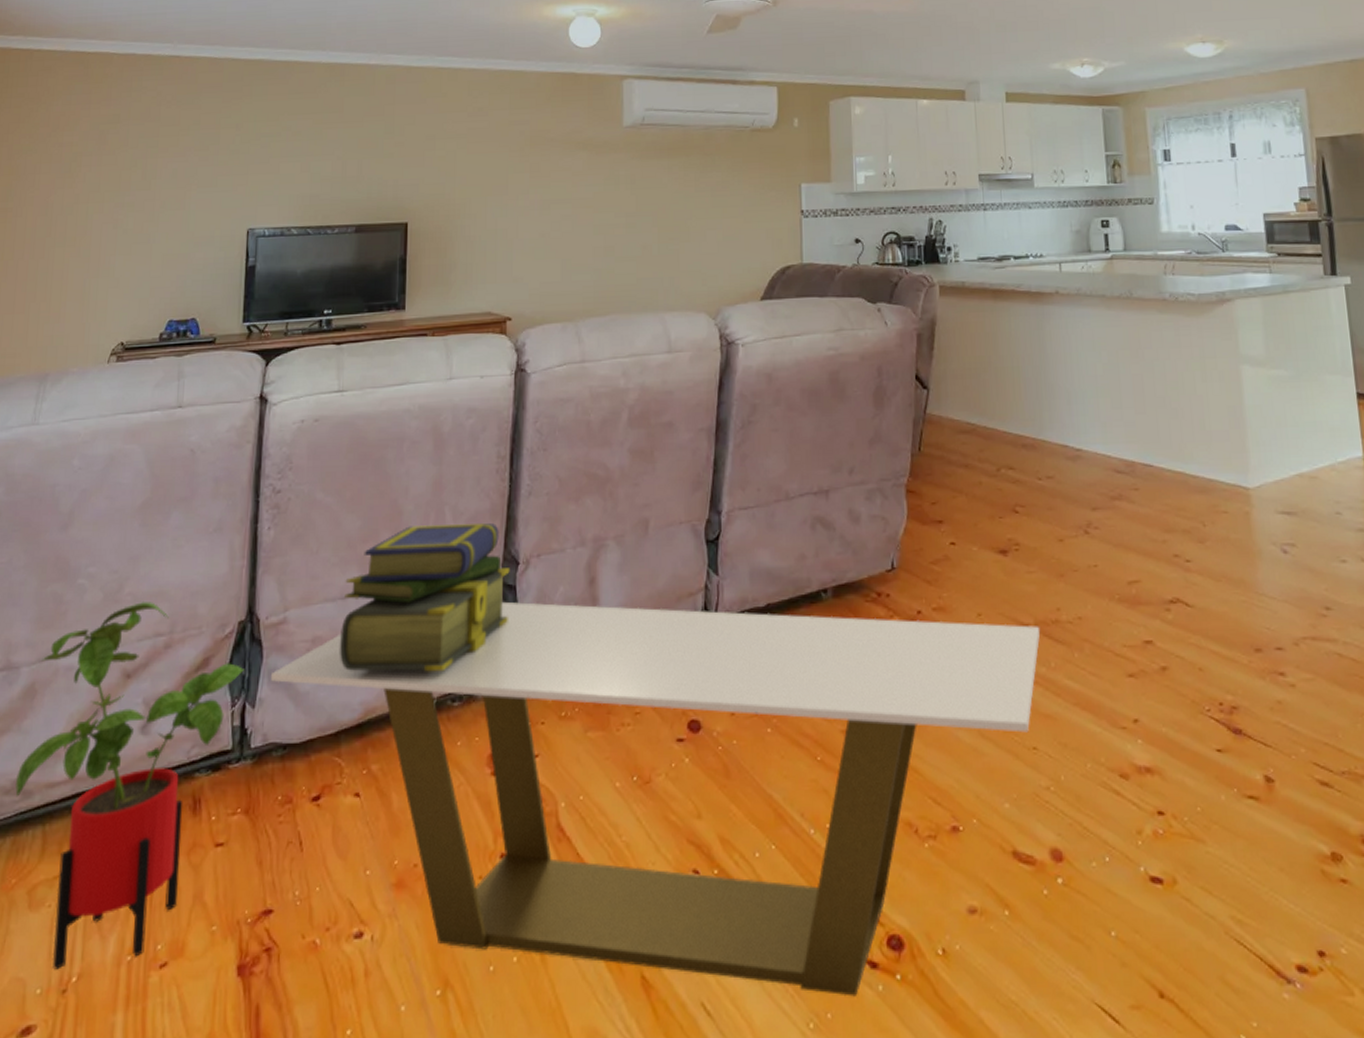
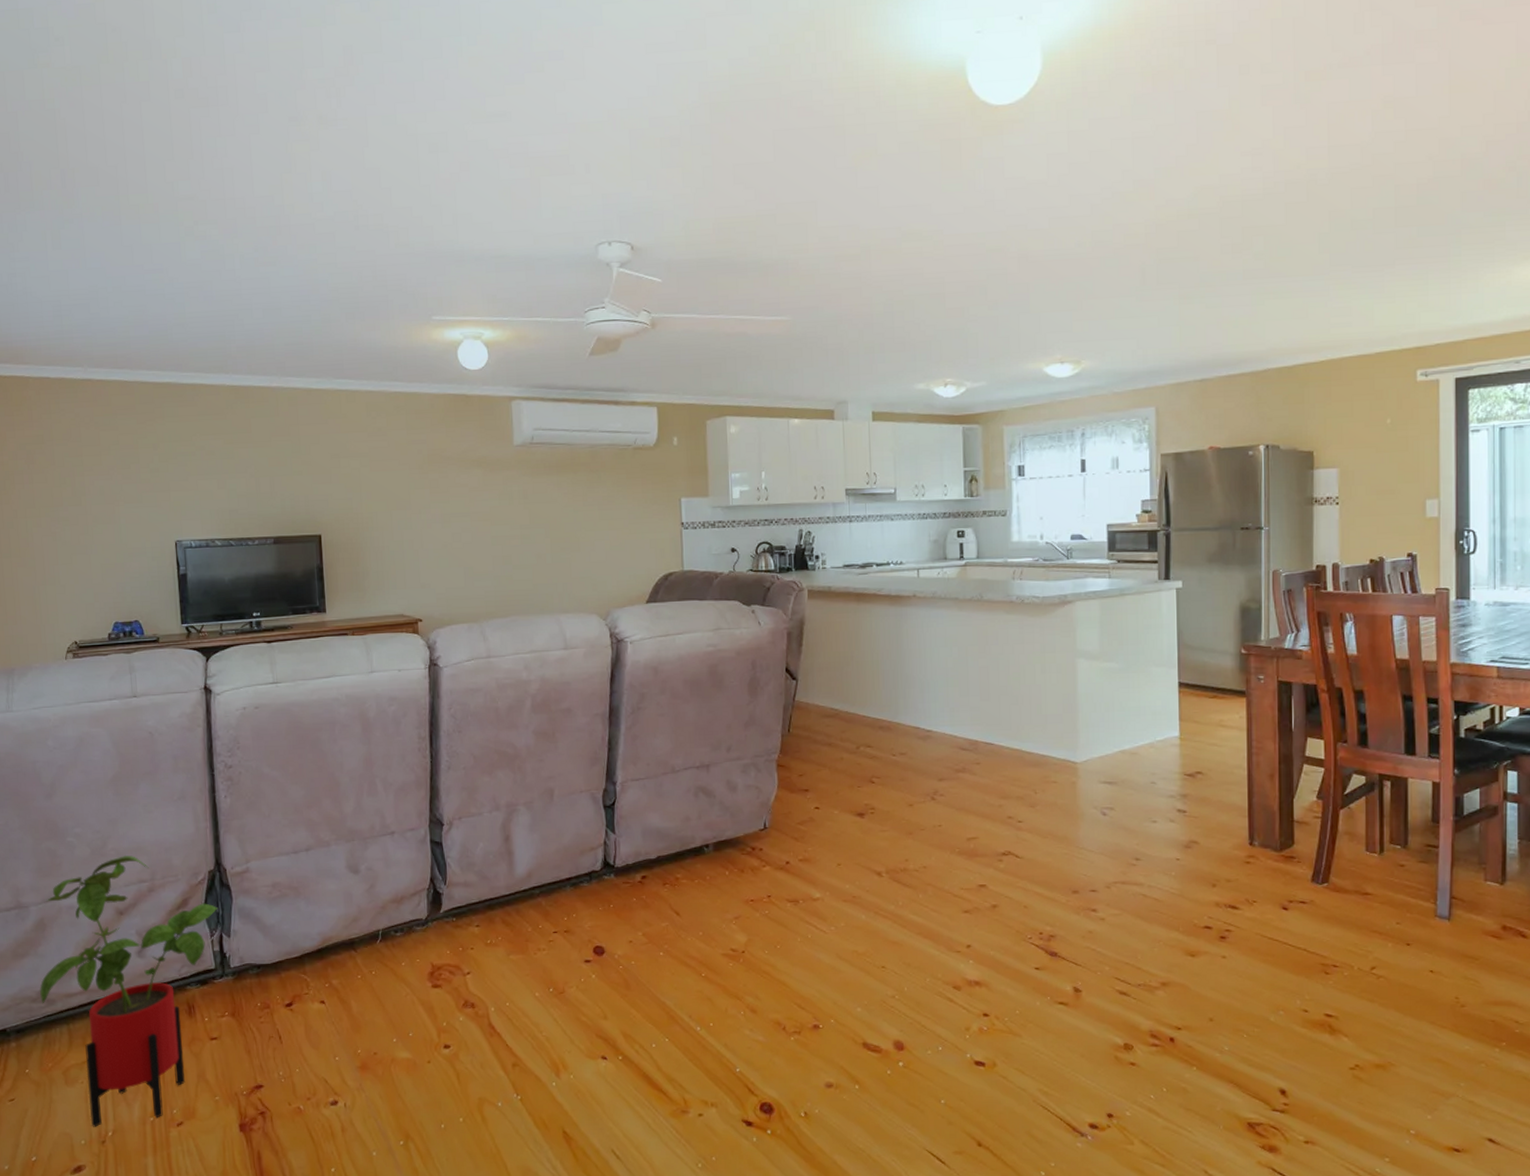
coffee table: present [271,601,1041,997] -> none [241,854,891,1145]
stack of books: present [340,523,510,672] -> none [295,792,437,910]

